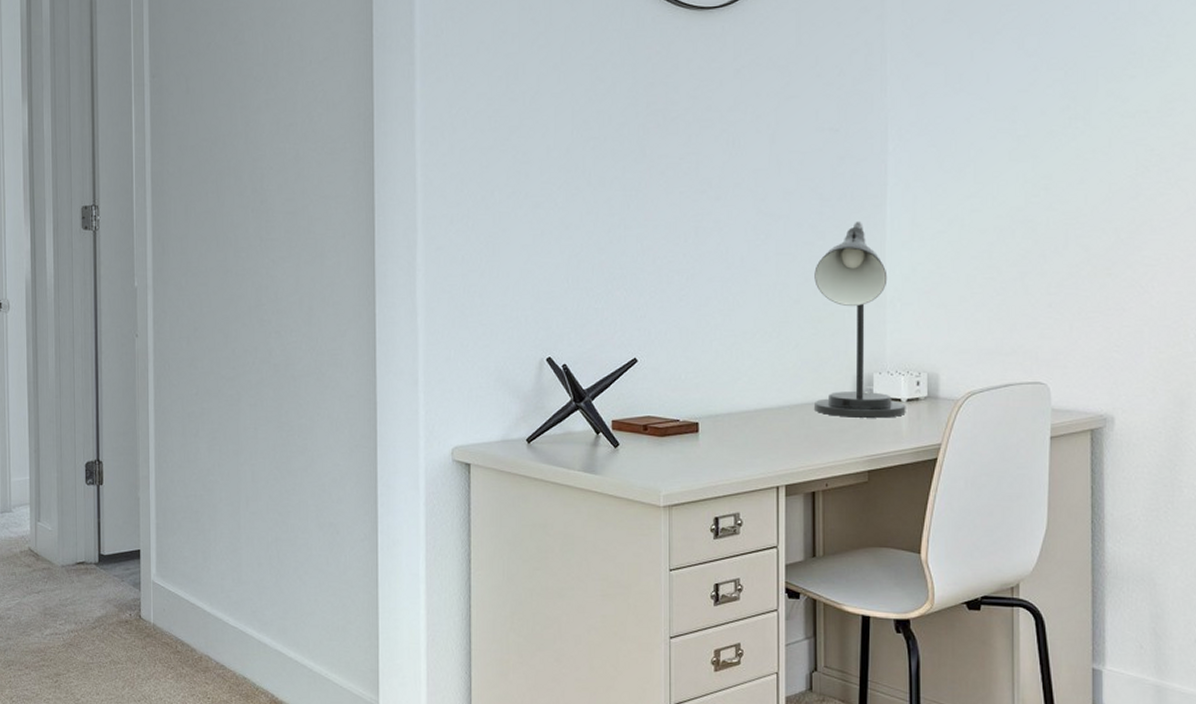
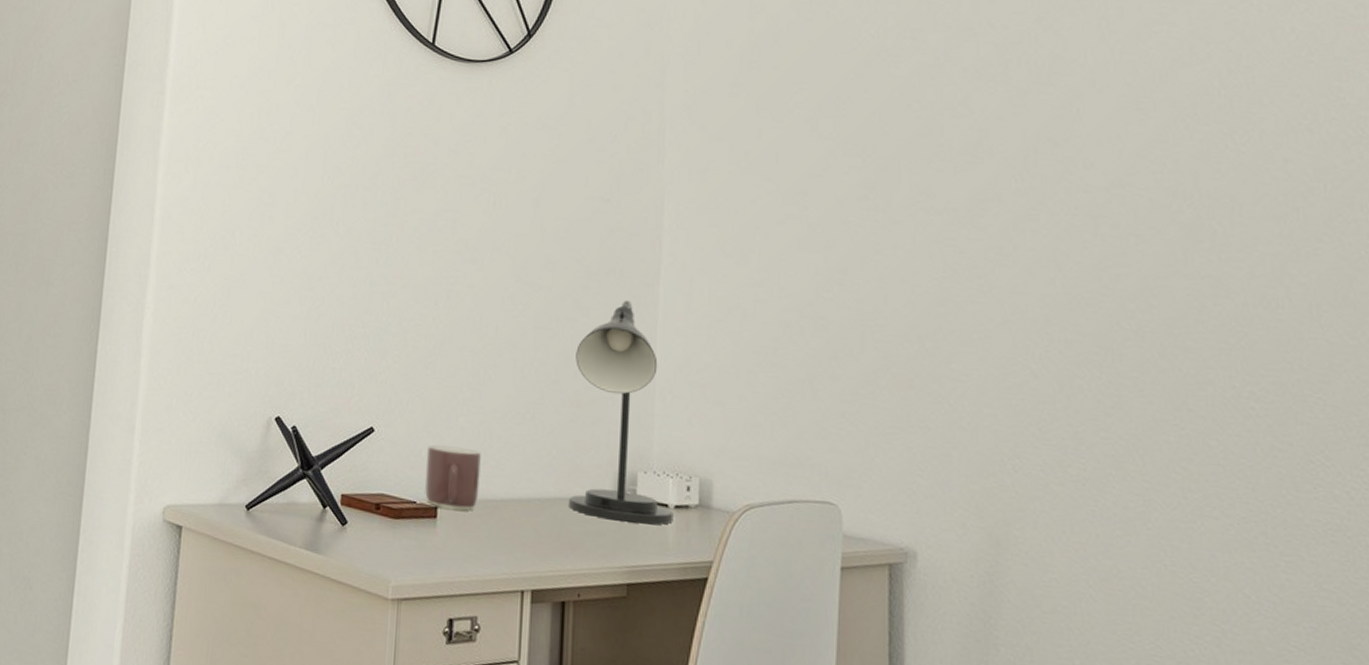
mug: none [687,368,735,424] -> present [425,445,481,511]

